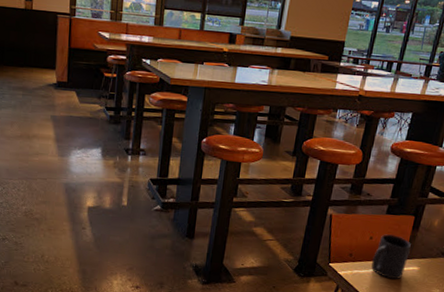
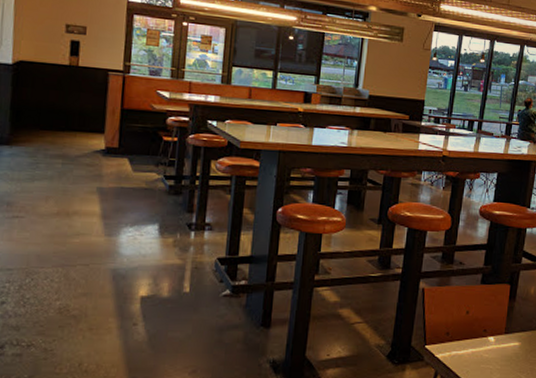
mug: present [371,234,411,280] -> none [470,307,509,359]

